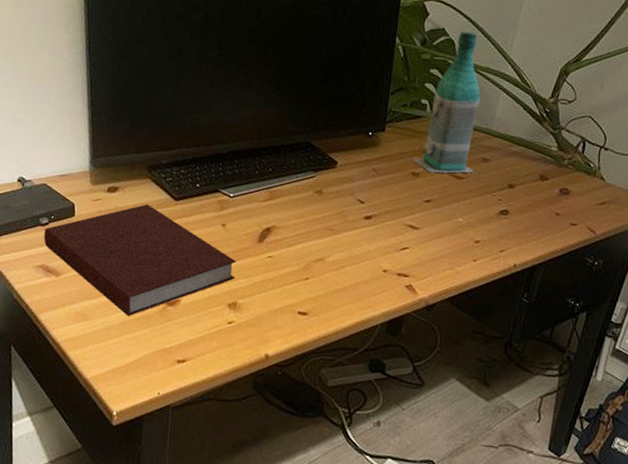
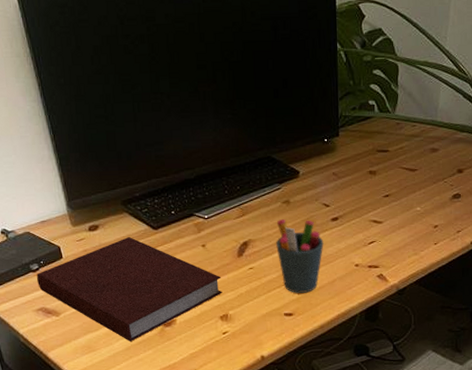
pen holder: none [300,209,353,293] -> present [276,219,324,293]
bottle: present [412,32,481,173] -> none [368,29,425,169]

